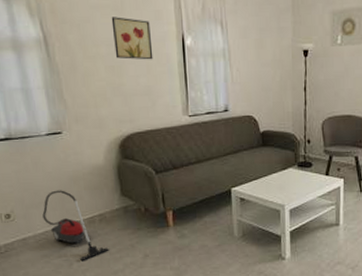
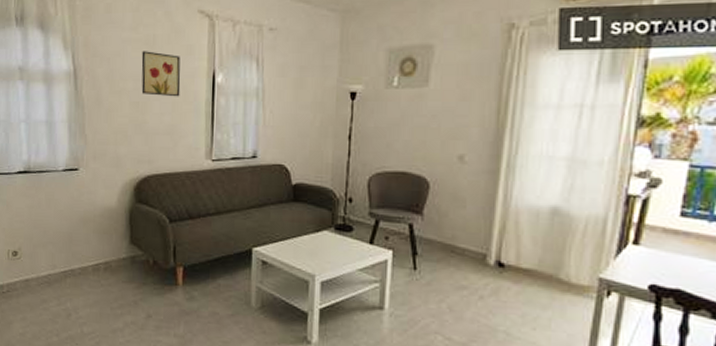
vacuum cleaner: present [42,190,109,261] -> none [48,230,110,313]

